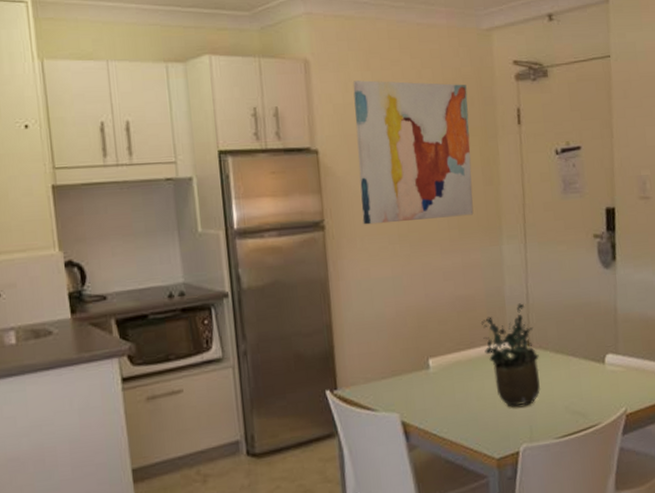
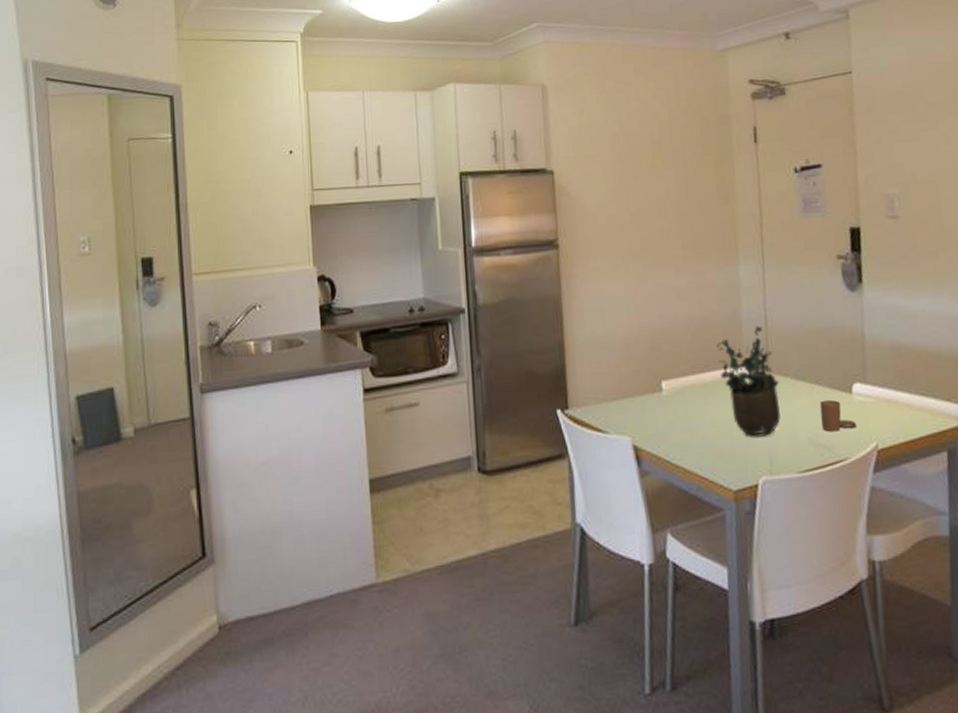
wall art: present [352,80,474,225] -> none [588,103,709,244]
candle: none [576,370,608,400] -> present [819,399,857,432]

